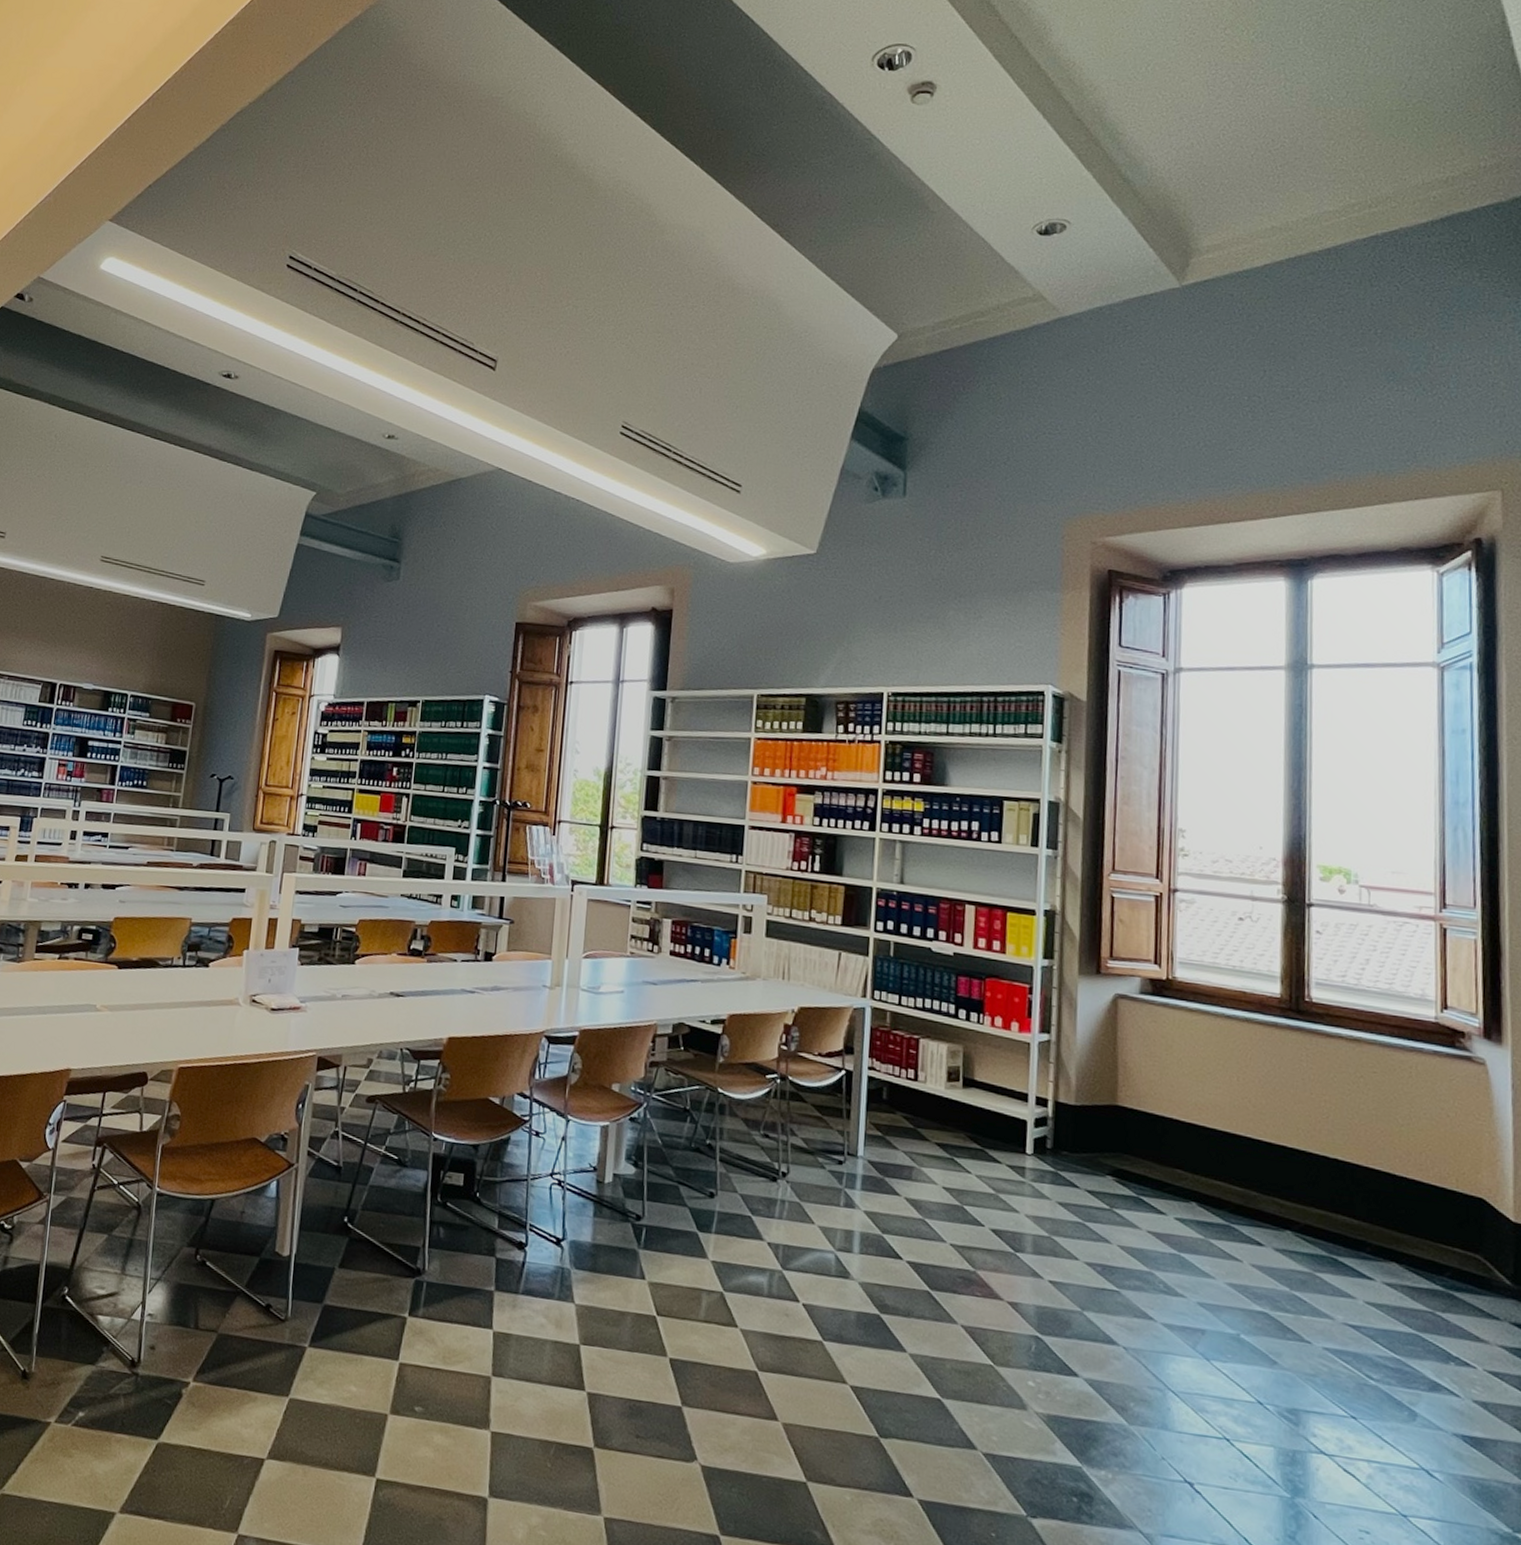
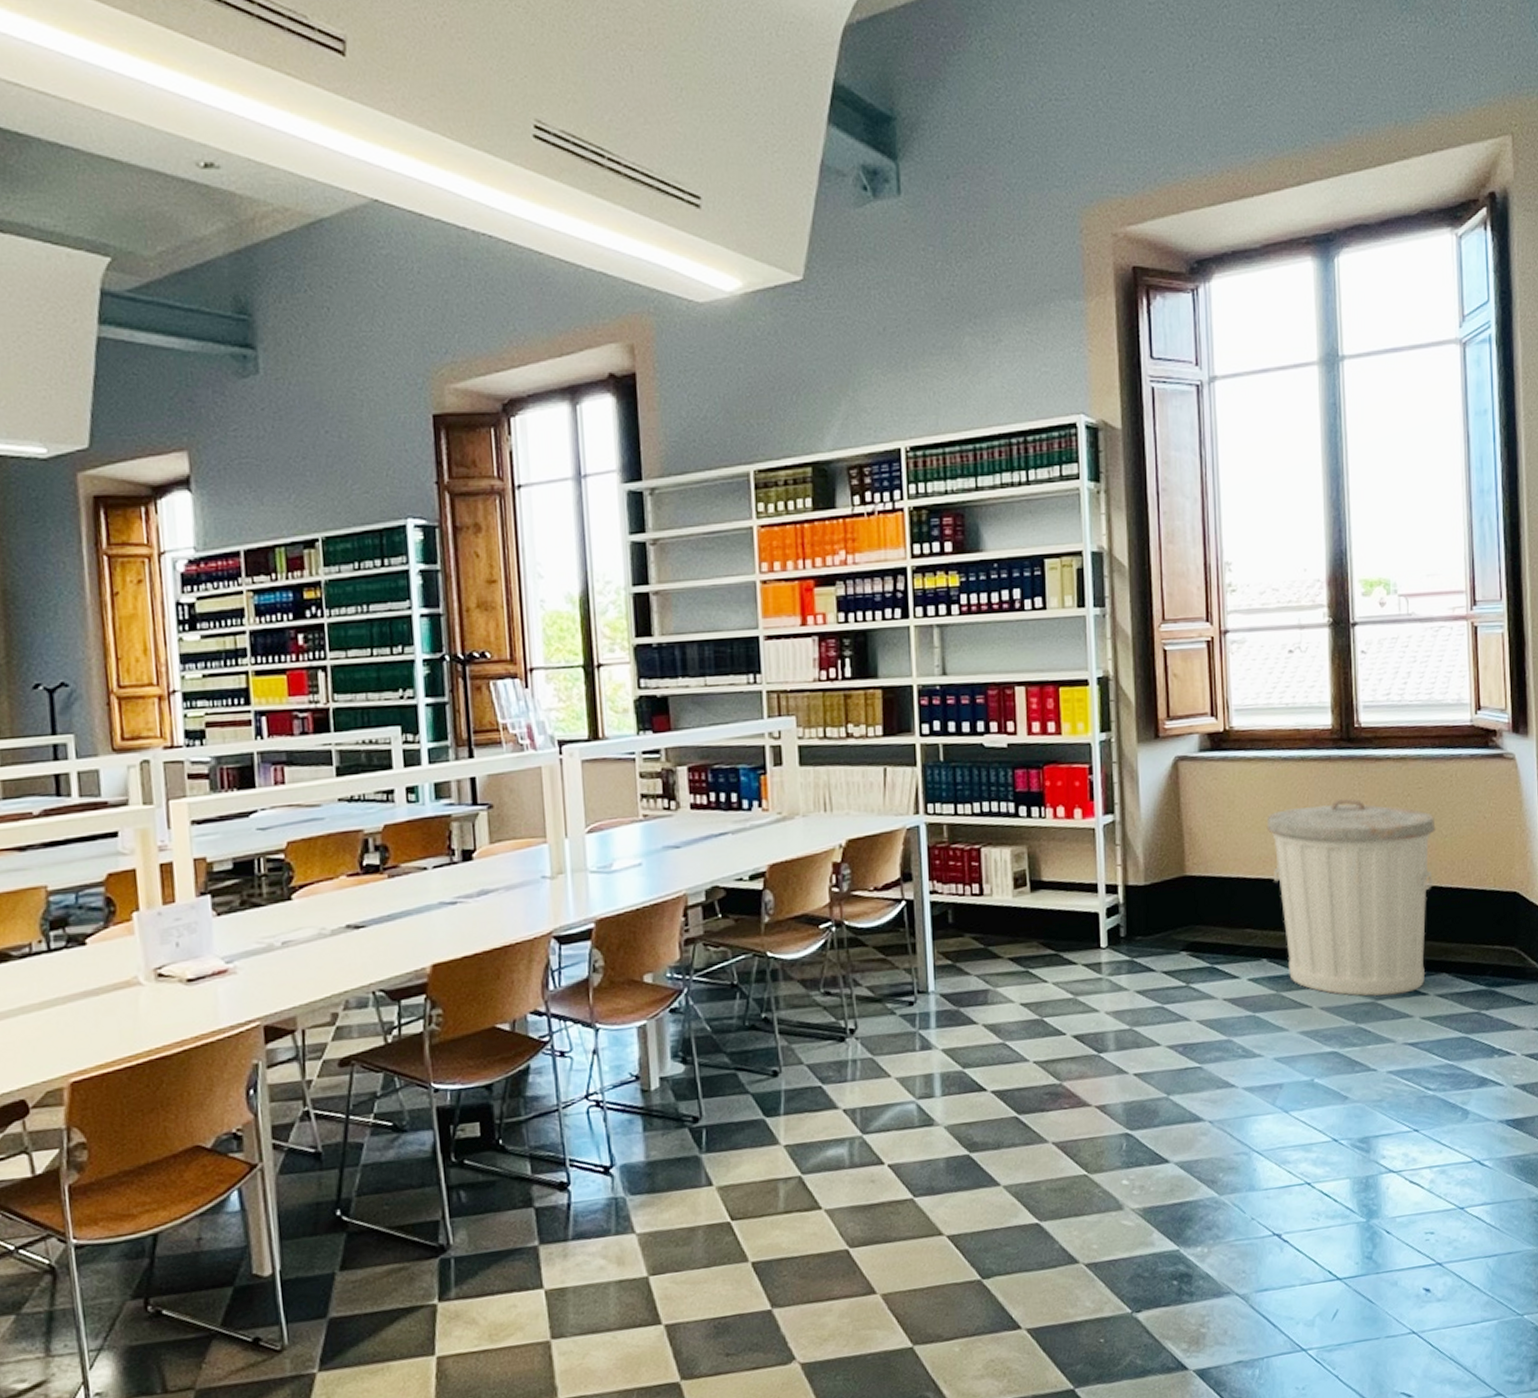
trash can: none [1204,1064,1391,1273] -> present [1266,798,1436,996]

